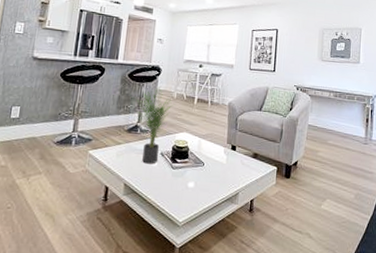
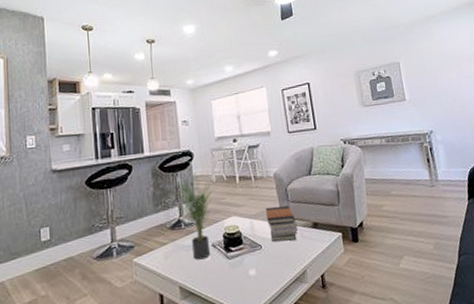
book stack: none [213,131,240,165] -> present [265,206,298,242]

